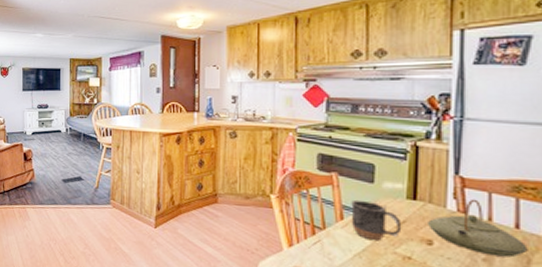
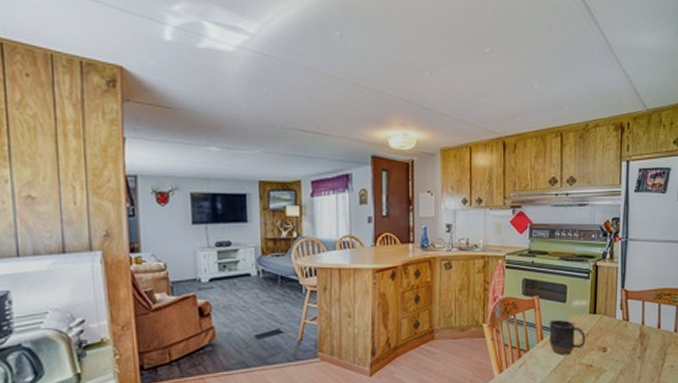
teapot: present [426,198,528,258] -> none [602,308,665,354]

